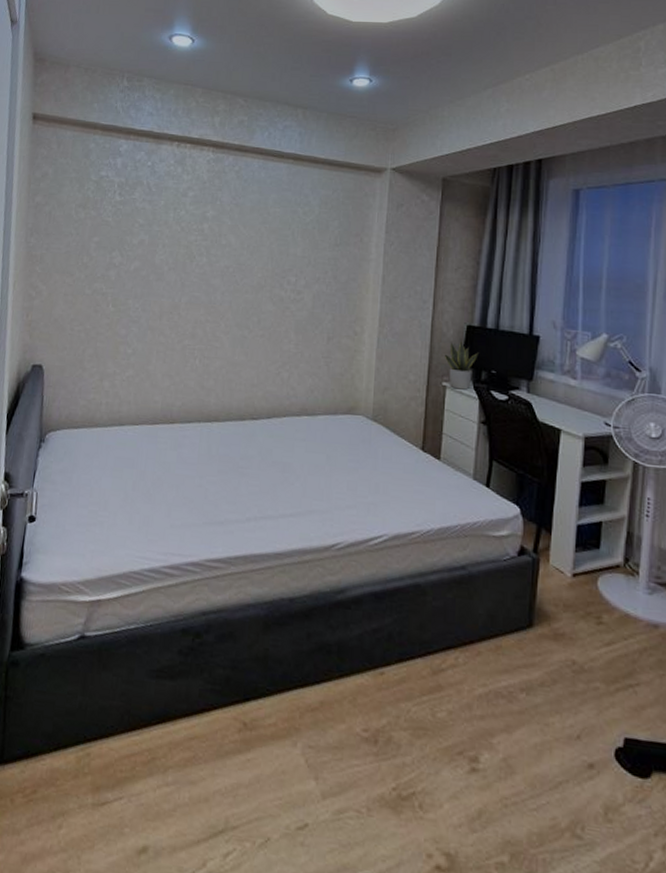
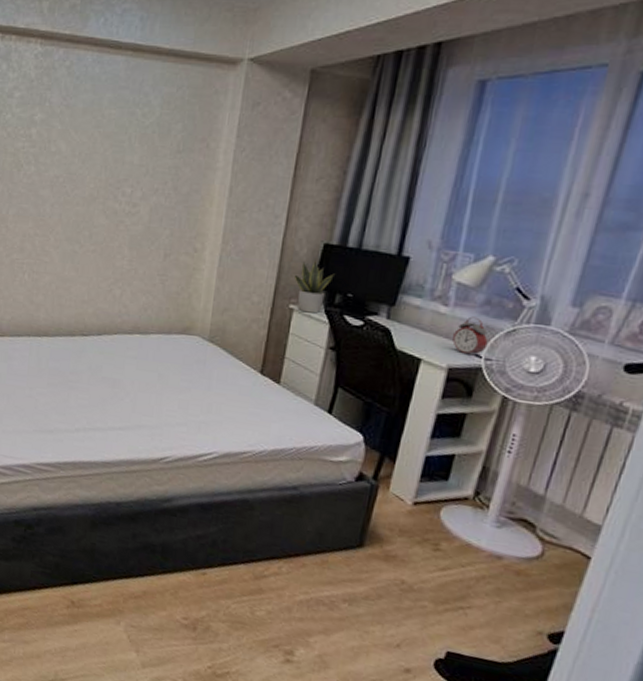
alarm clock: none [585,388,614,424] -> present [452,316,488,356]

